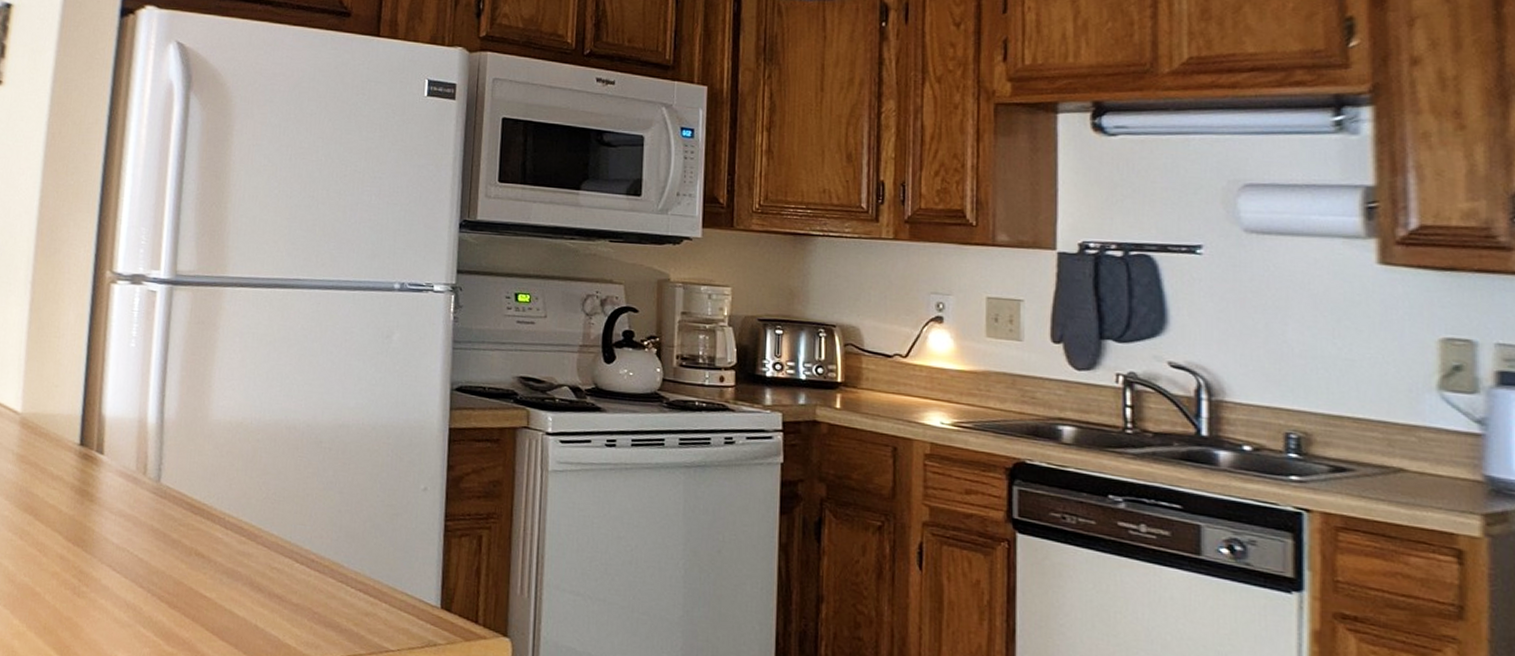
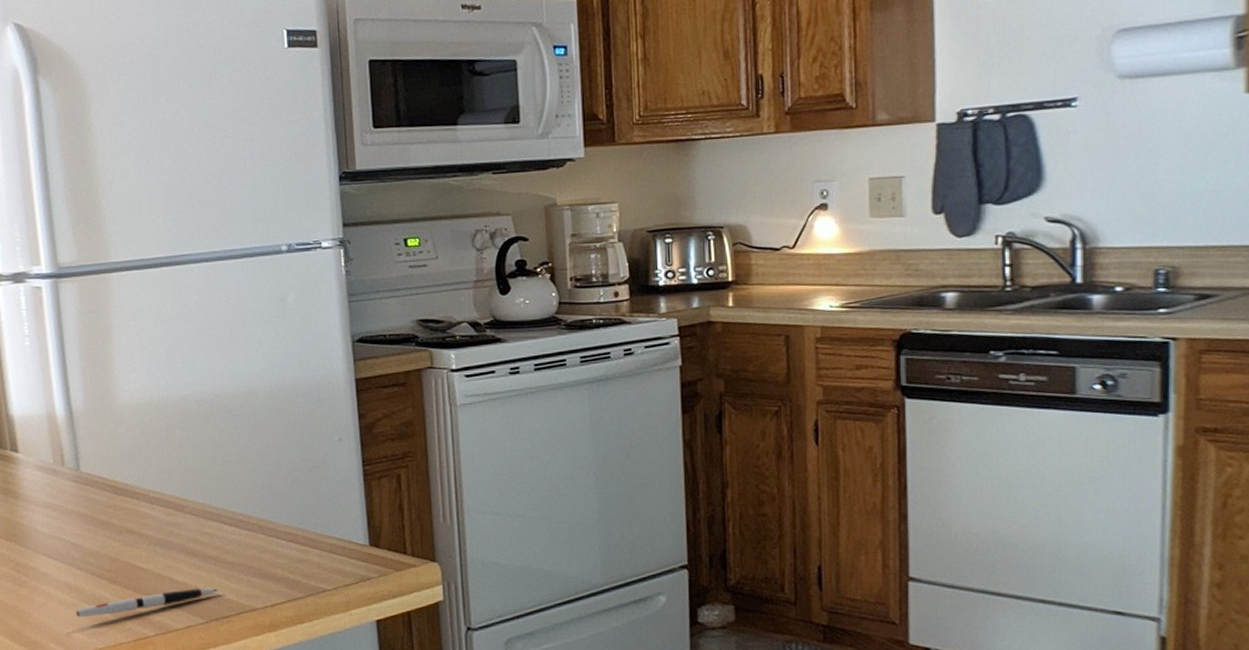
pen: none [129,626,279,642] -> present [76,588,219,618]

